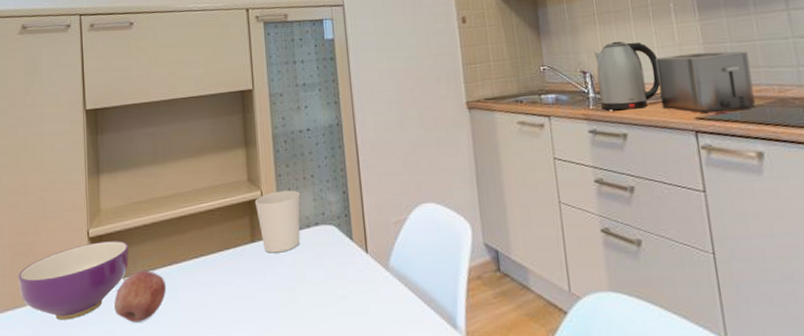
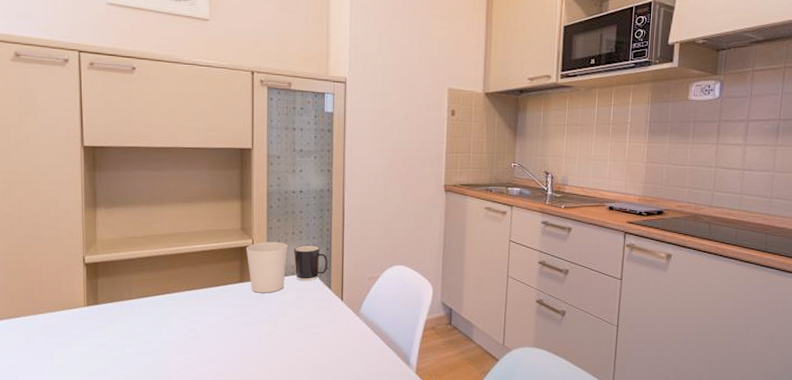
bowl: present [17,240,129,320] -> none [12,268,124,332]
fruit: present [114,271,167,323] -> none [108,297,159,339]
mug: none [307,189,346,234] -> present [294,245,328,281]
kettle: present [594,41,660,111] -> none [555,150,608,209]
toaster: present [655,51,756,114] -> none [603,168,679,220]

